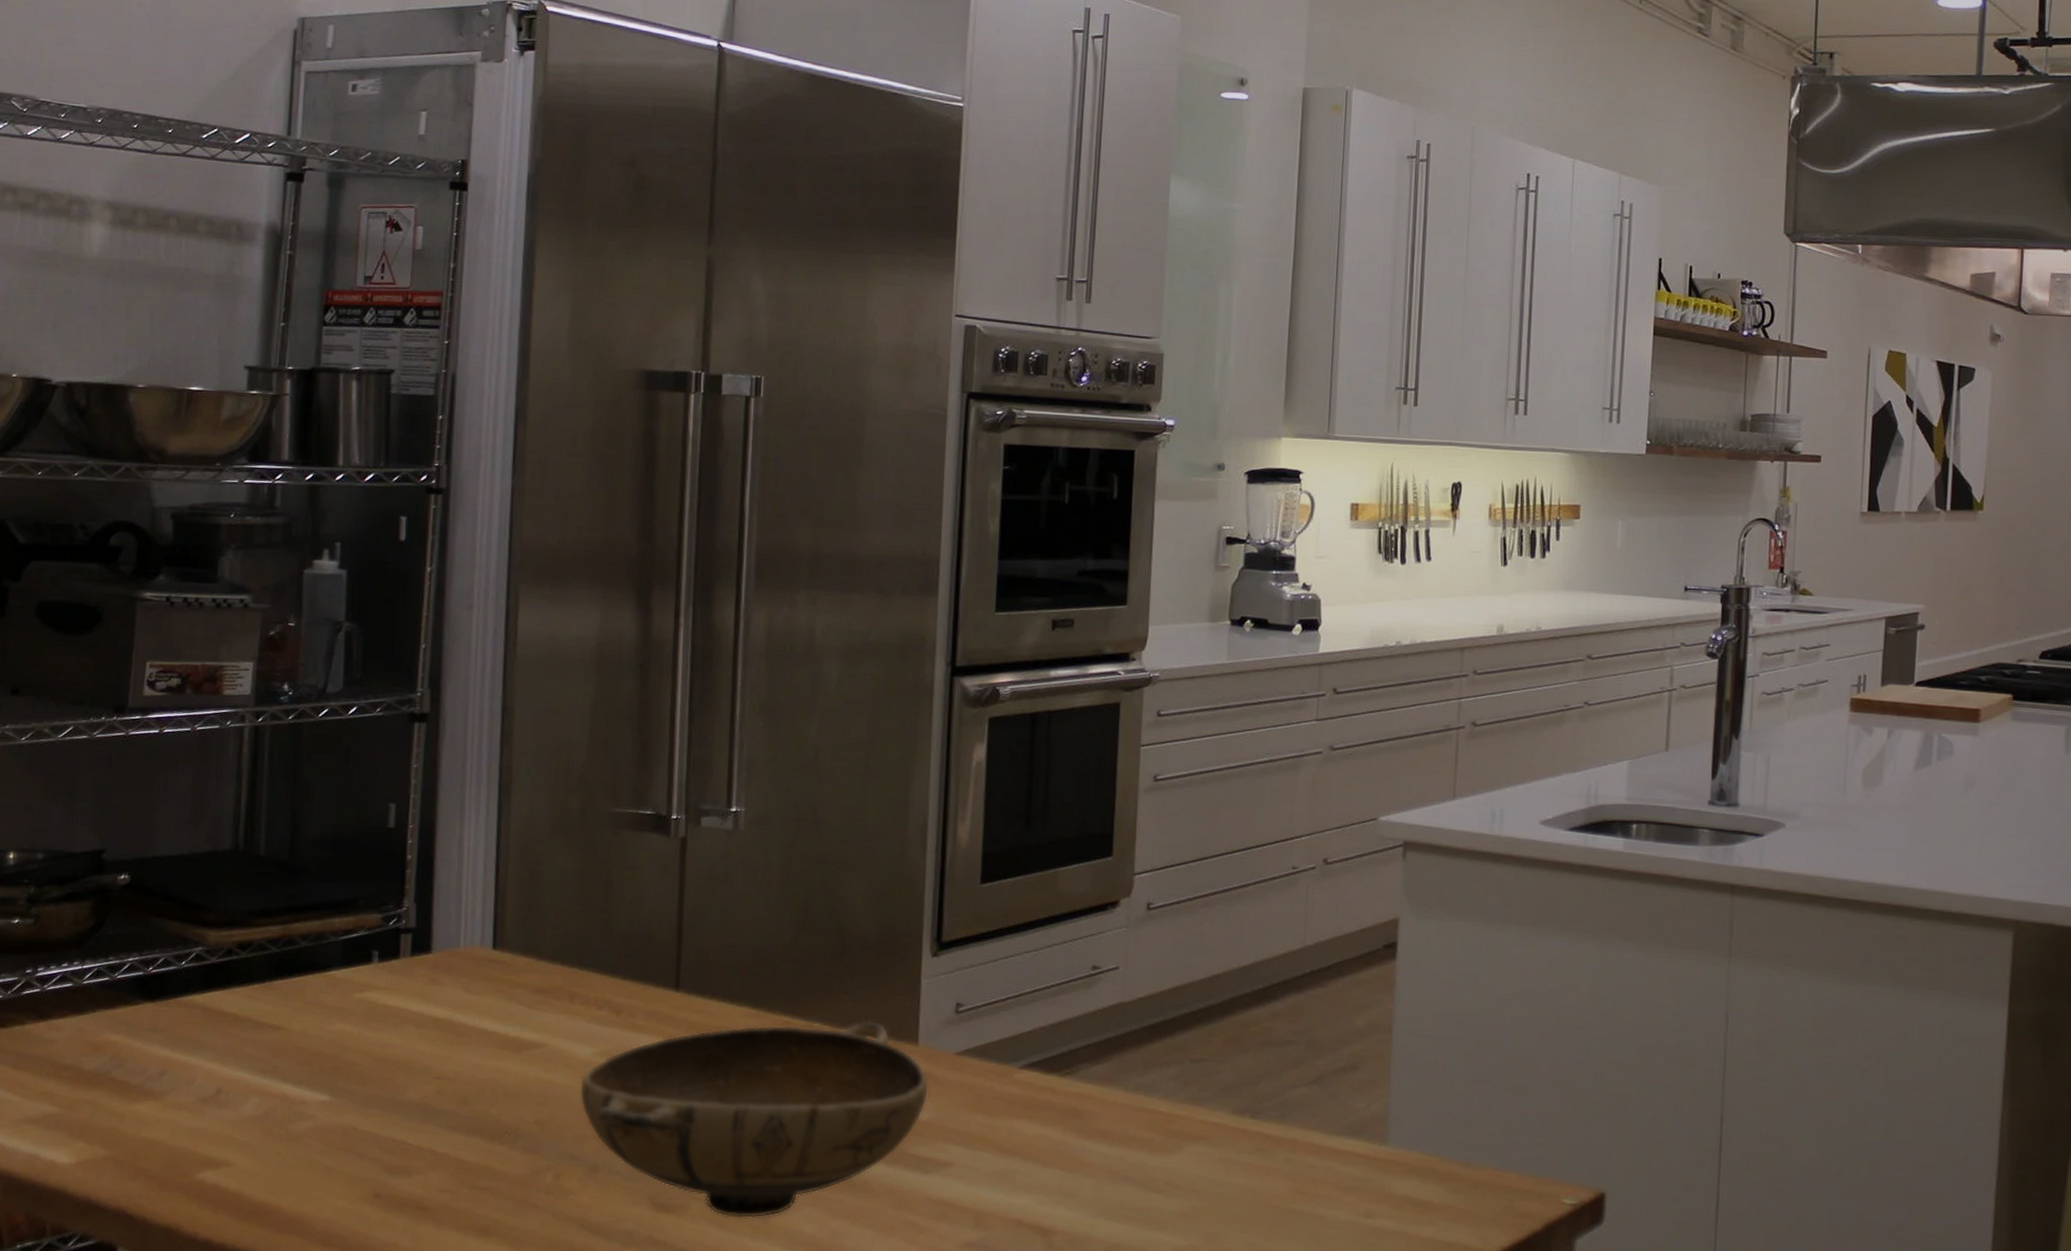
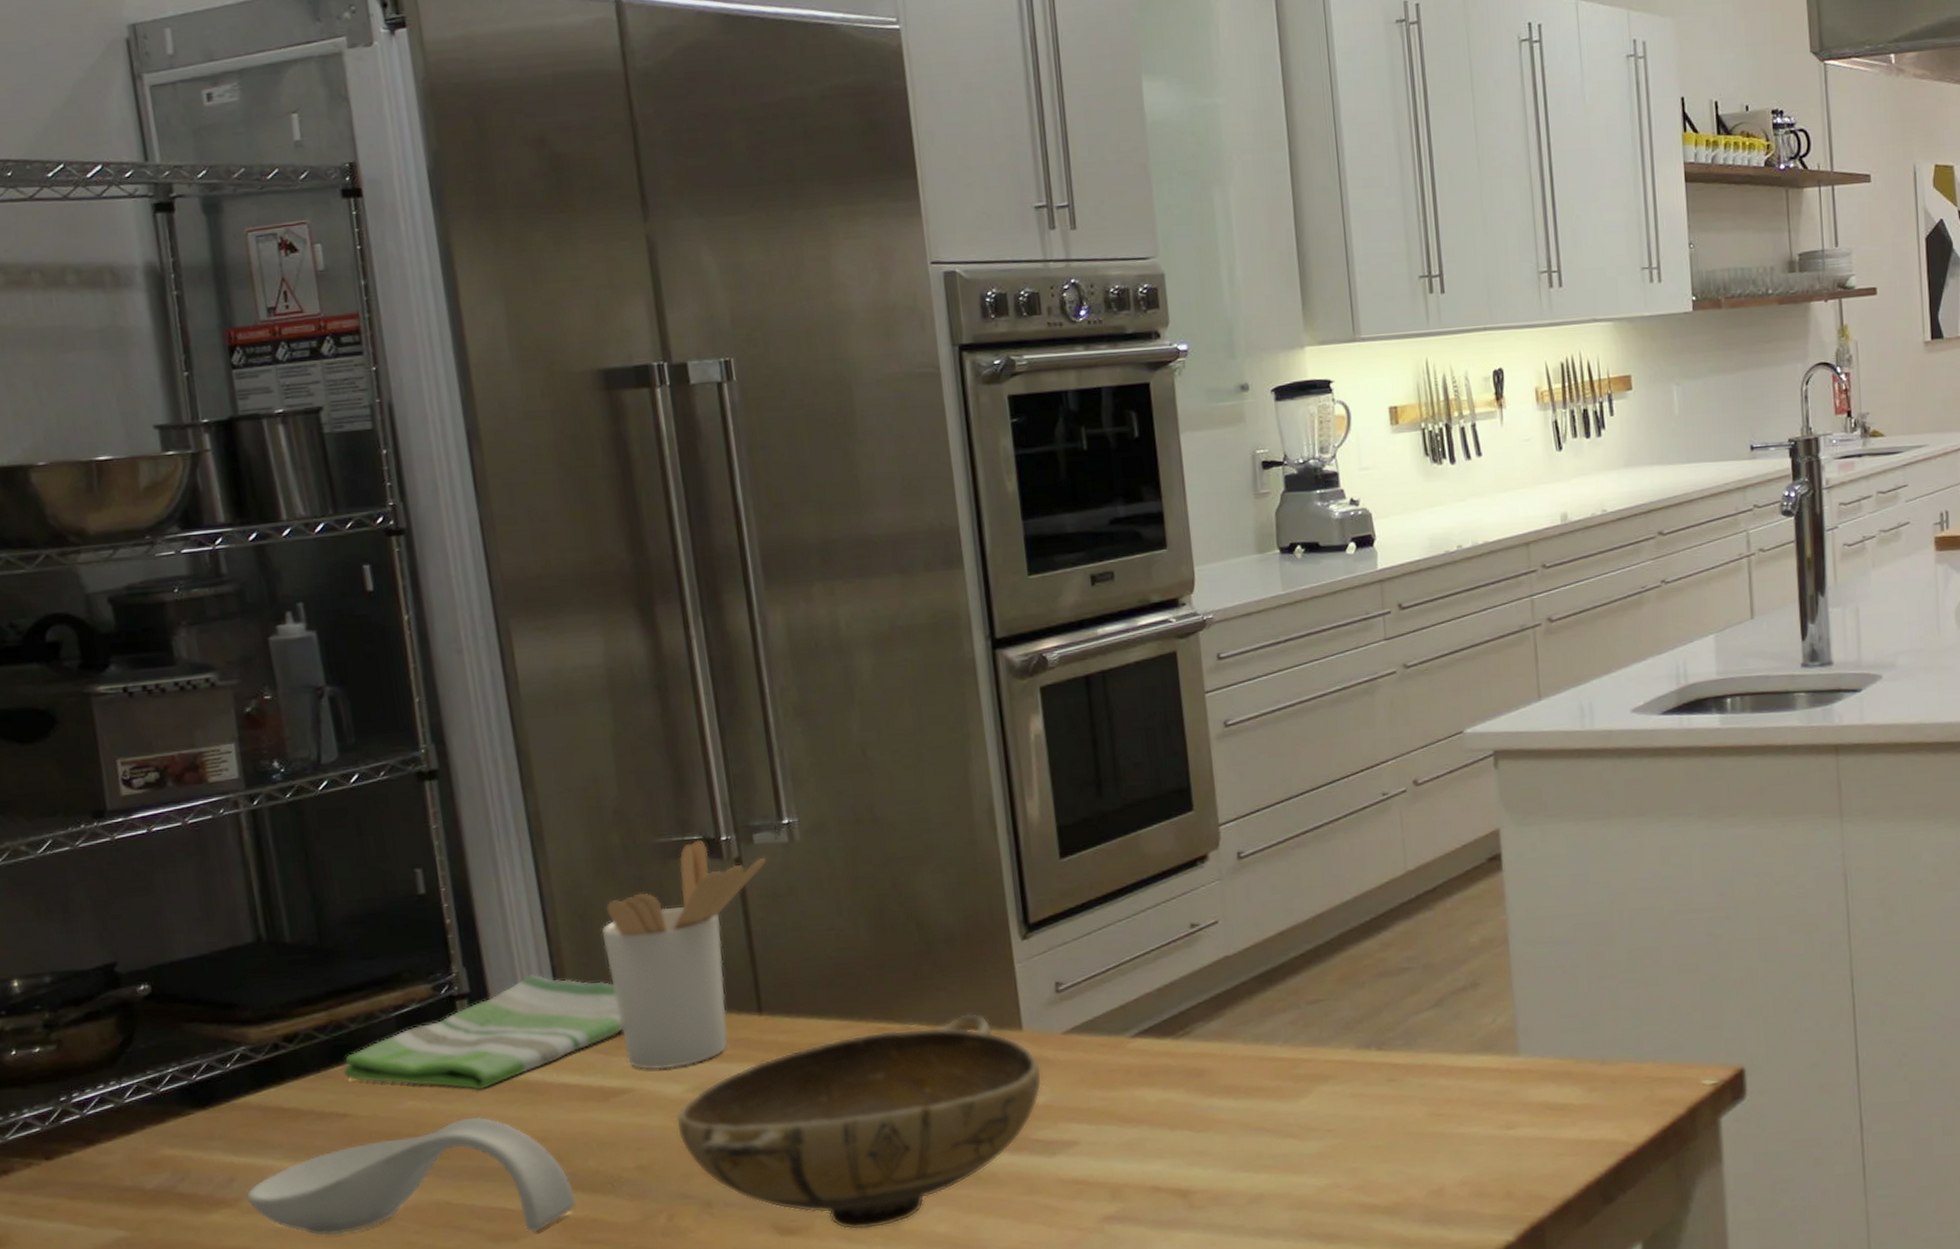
spoon rest: none [172,1047,473,1170] -> present [245,1116,576,1236]
dish towel: none [285,919,549,1024] -> present [343,974,624,1091]
utensil holder: none [545,814,710,1030] -> present [601,840,767,1070]

